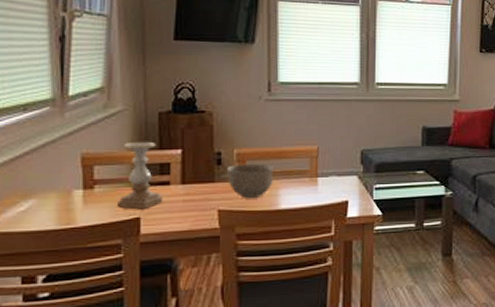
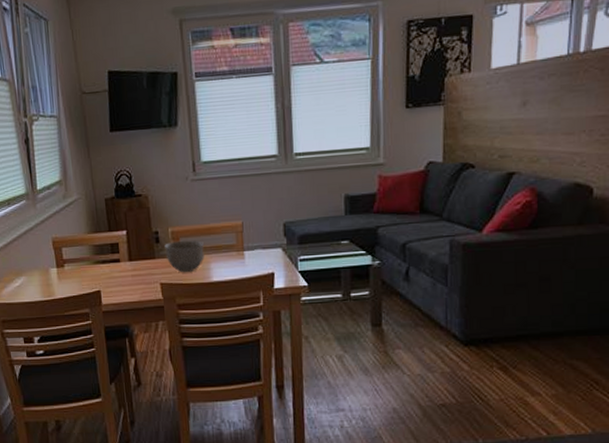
candle holder: present [116,141,163,209] -> none [81,224,116,283]

